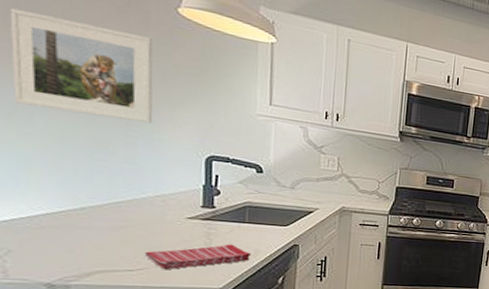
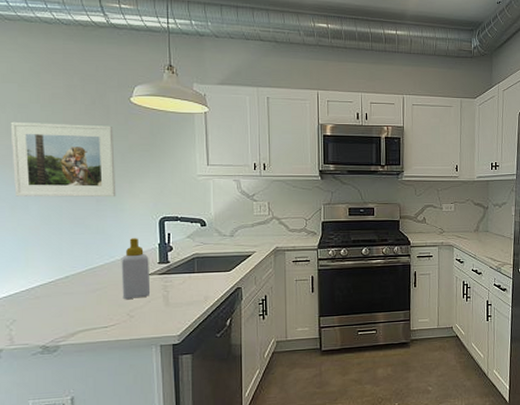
dish towel: present [144,244,250,270] -> none [116,293,201,324]
soap bottle: none [154,174,190,243] -> present [121,238,151,299]

